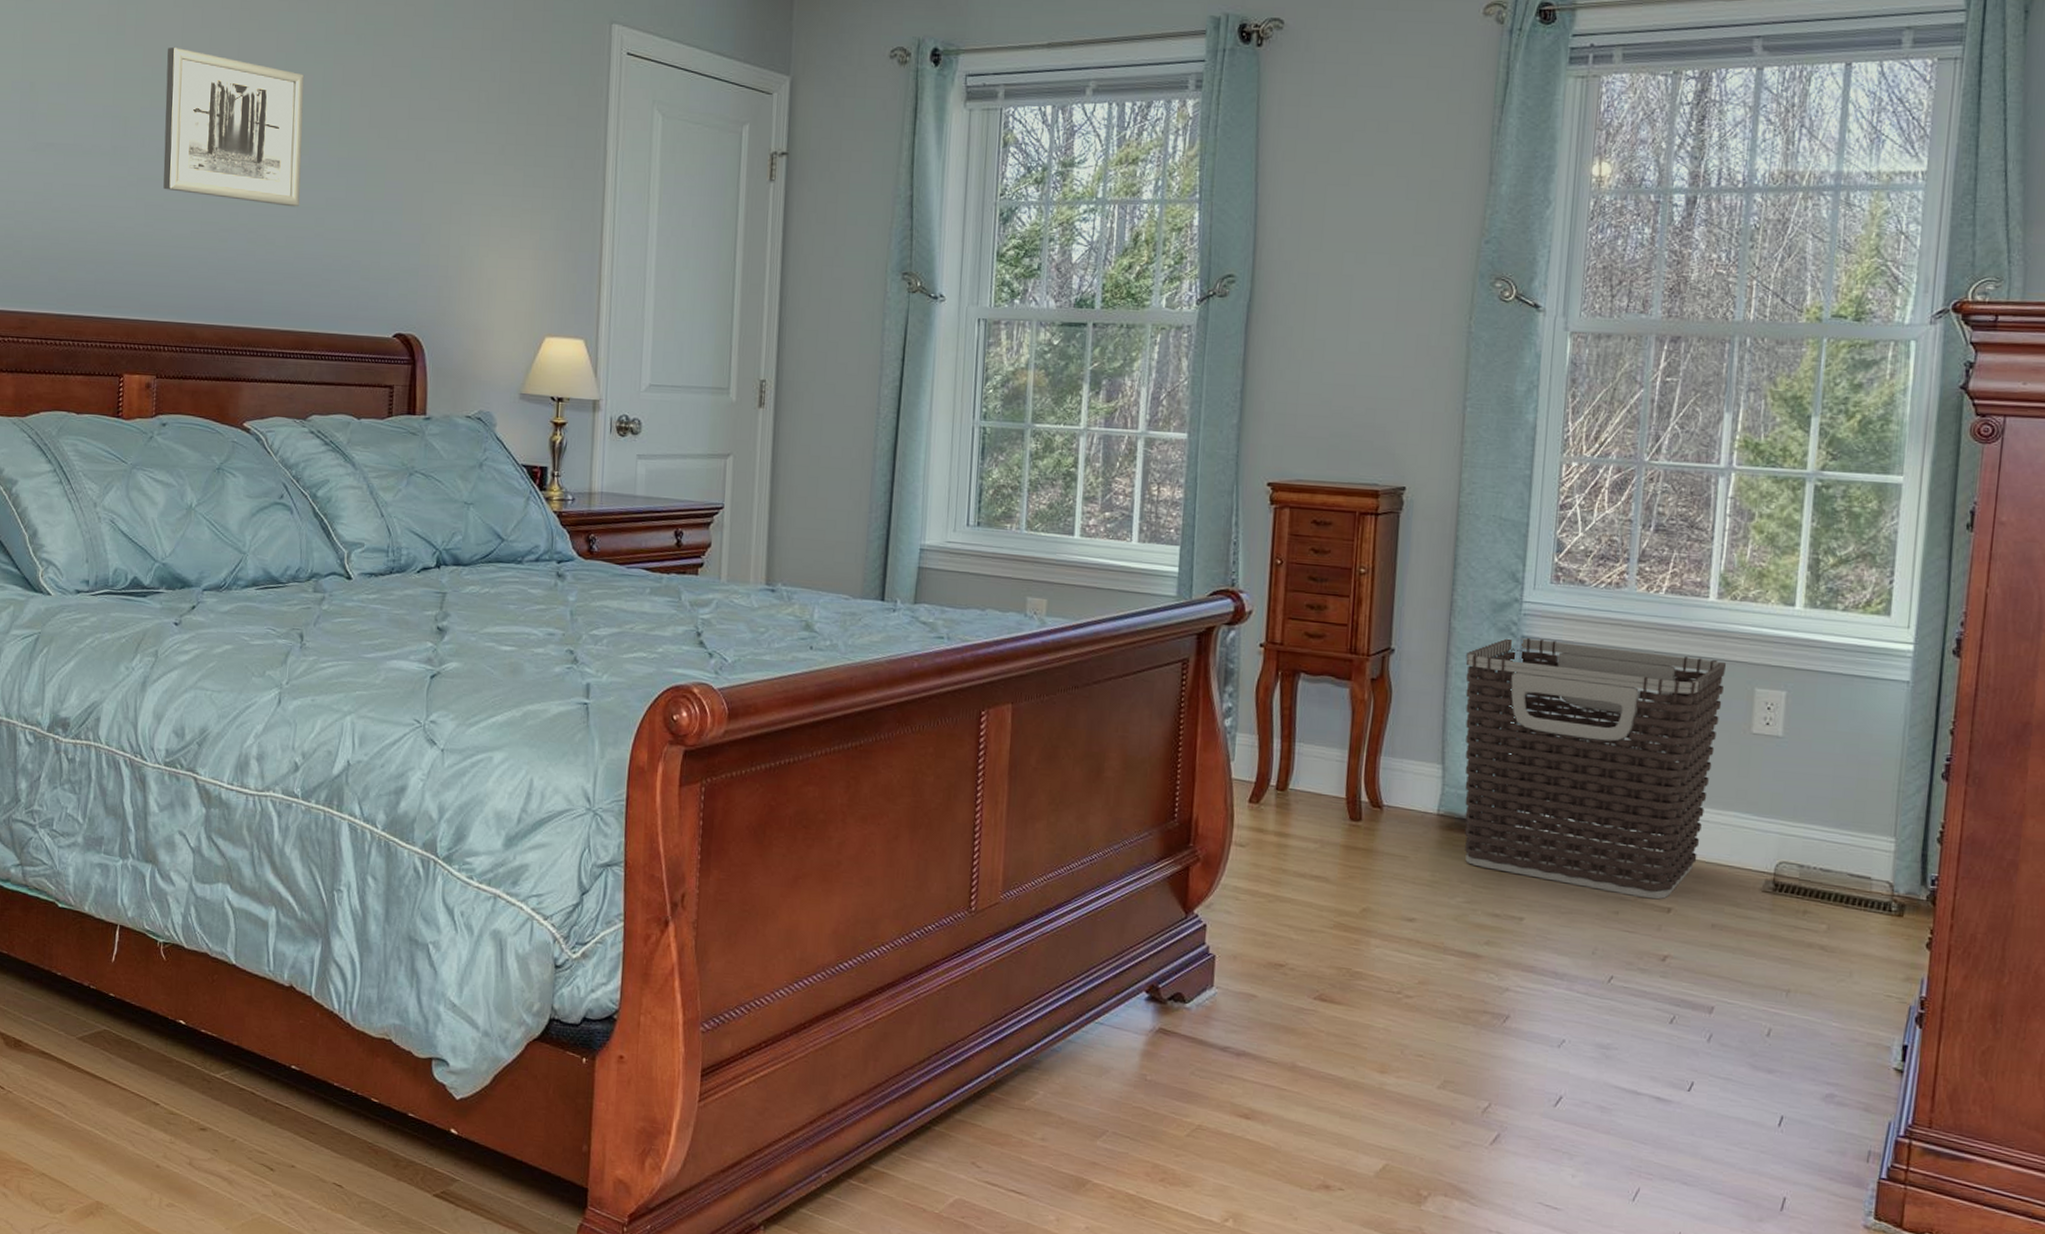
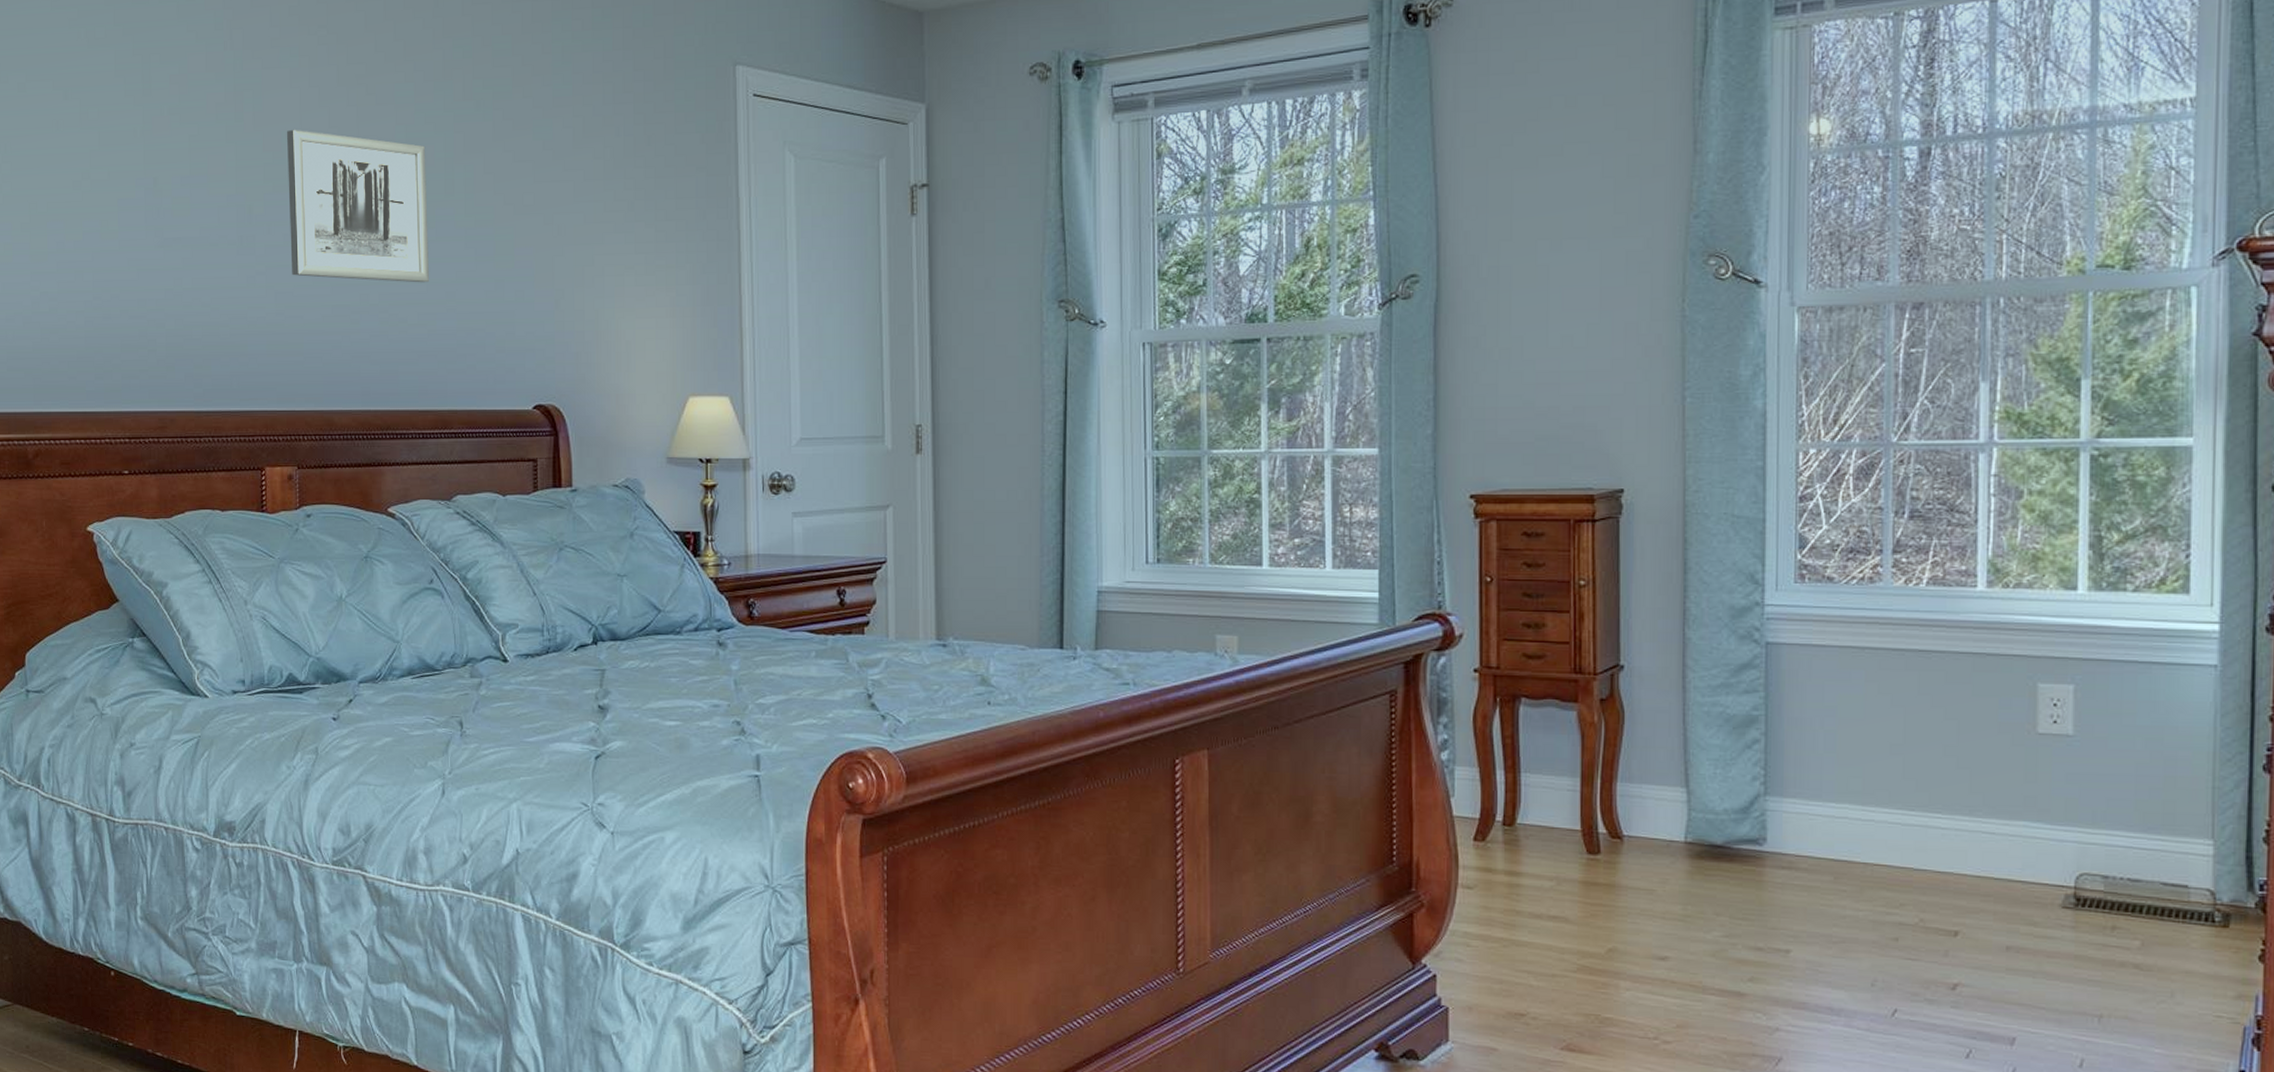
clothes hamper: present [1465,637,1726,900] -> none [1705,643,2001,923]

